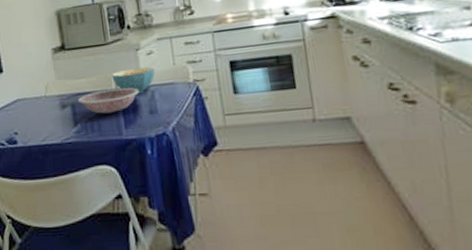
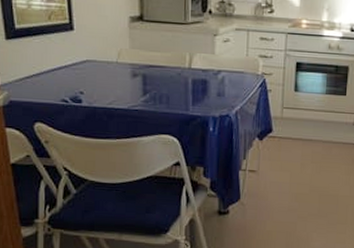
bowl: present [77,87,140,114] -> none [149,66,211,89]
cereal bowl: present [112,67,156,93] -> none [187,52,229,75]

